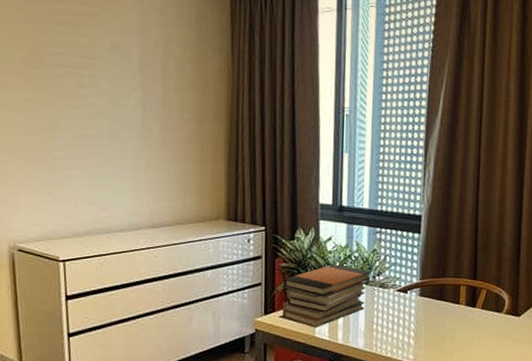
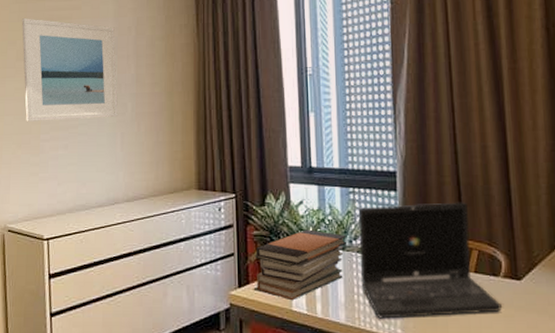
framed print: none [28,19,143,141] -> present [22,18,119,122]
laptop: none [380,246,502,346] -> present [358,203,503,319]

